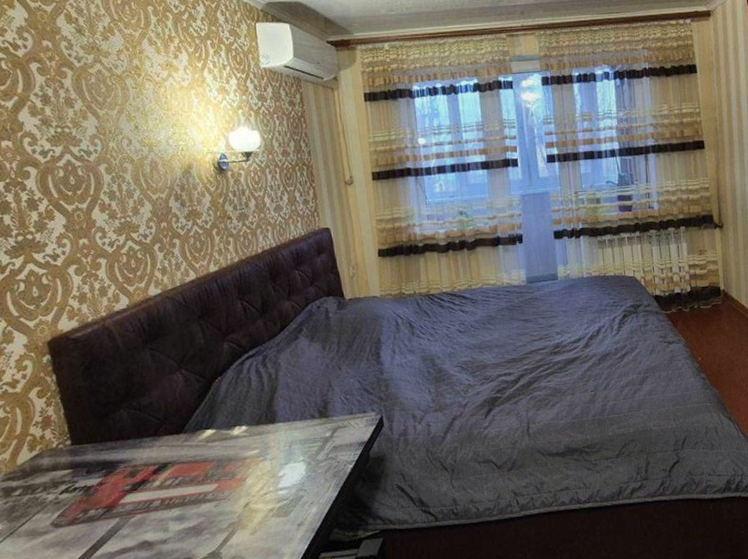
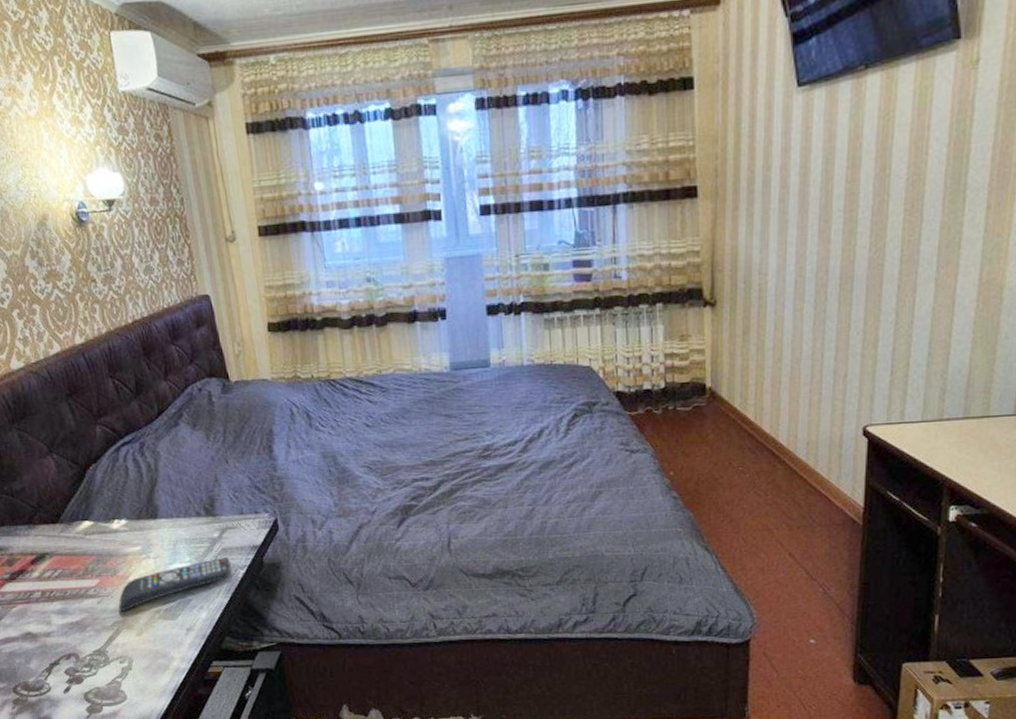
remote control: none [234,453,341,514] -> present [118,556,231,612]

